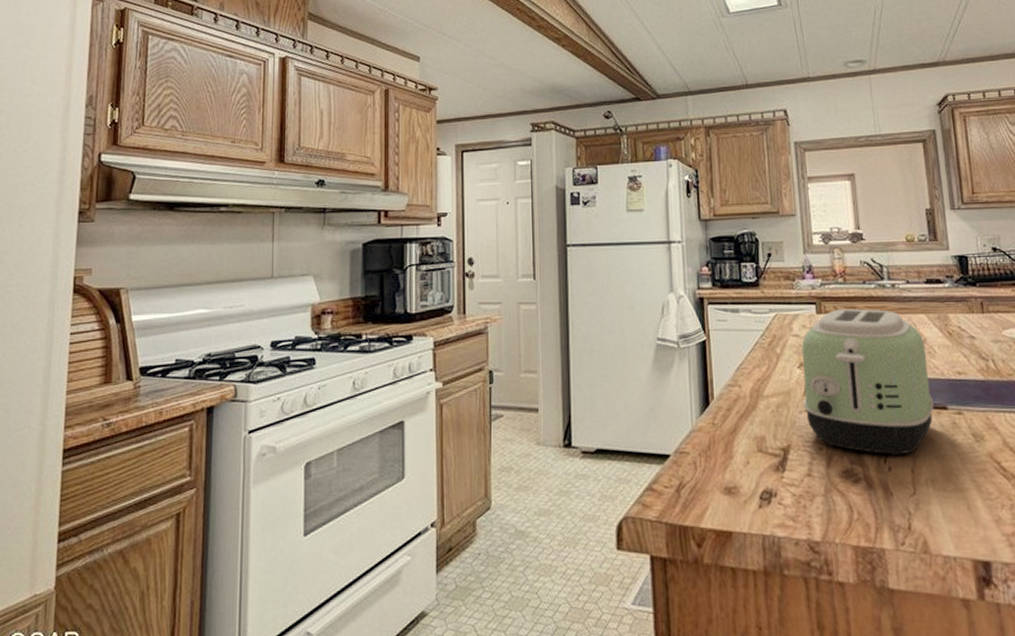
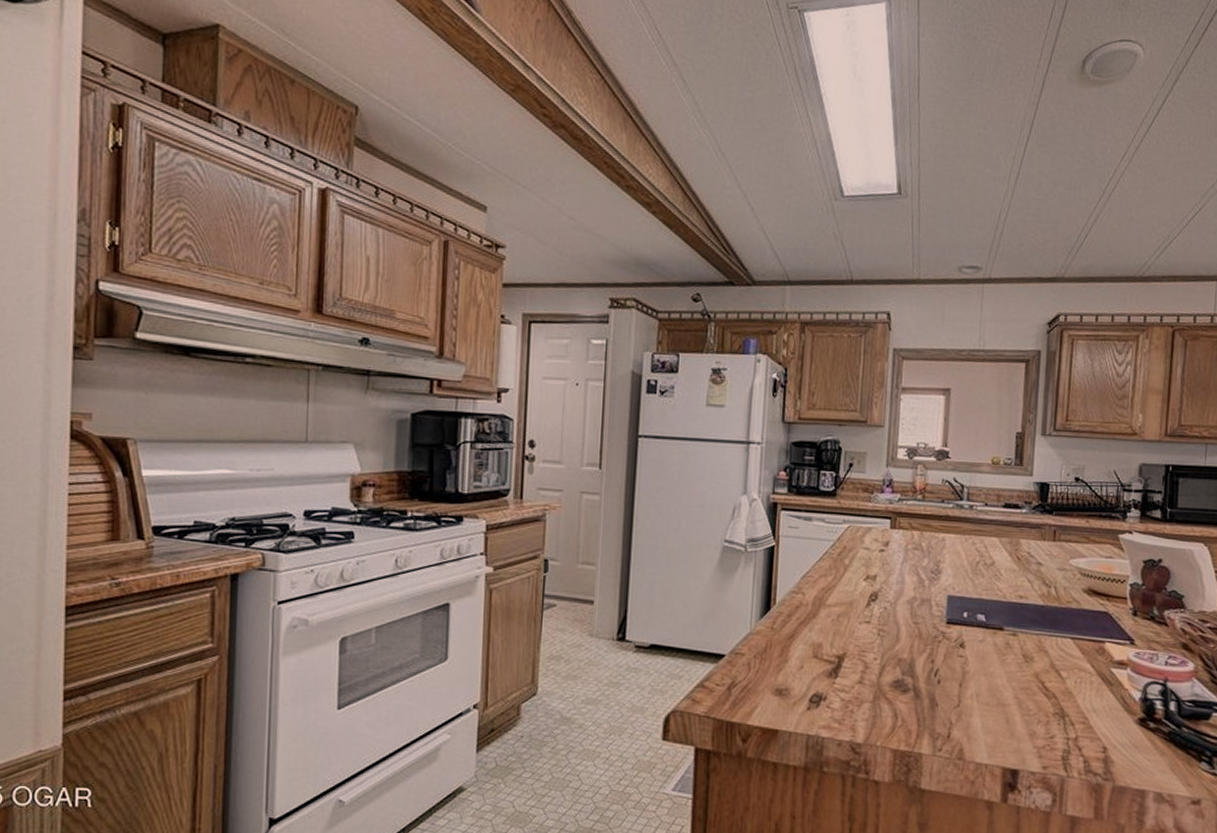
toaster: present [801,309,934,457] -> none [863,526,992,671]

